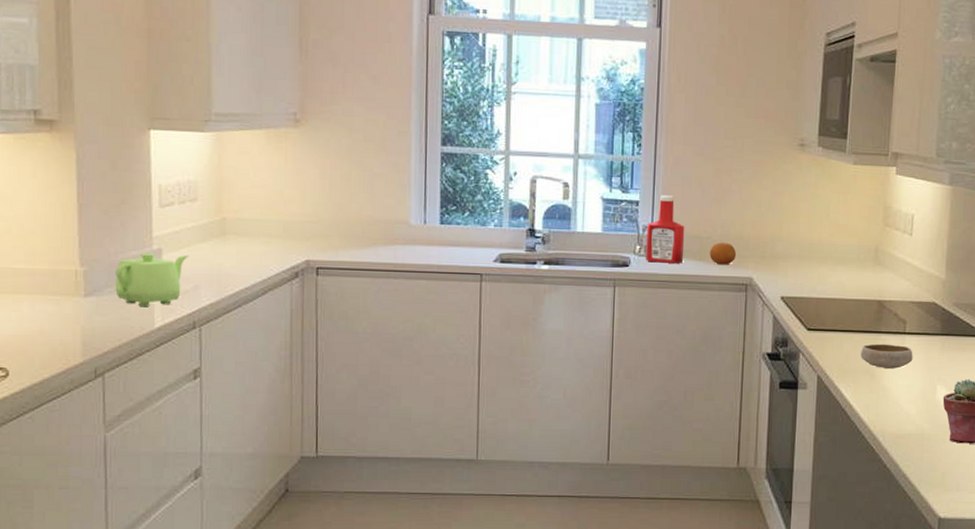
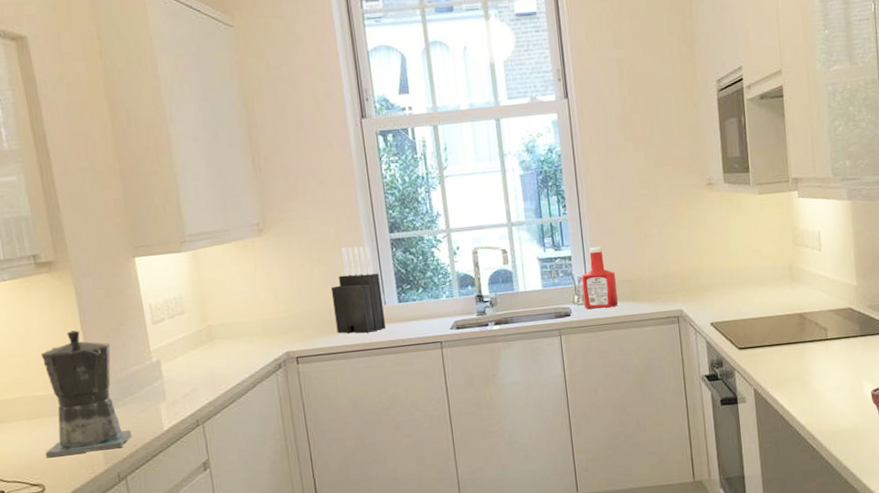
coffee maker: none [14,201,118,340] -> present [40,330,132,458]
teapot: present [115,253,189,306] -> none [123,363,184,413]
knife block: none [366,154,423,252] -> present [330,245,385,334]
fruit: present [709,242,736,265] -> none [640,281,665,303]
bowl: present [861,343,913,369] -> none [790,350,838,374]

